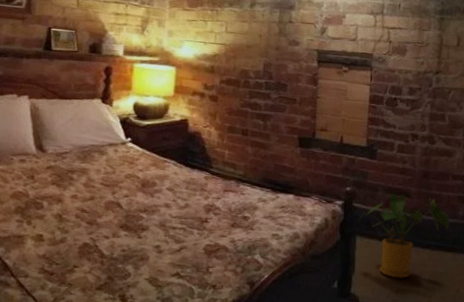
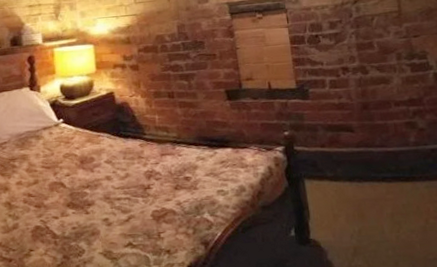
house plant: present [358,194,450,278] -> none [303,129,402,217]

